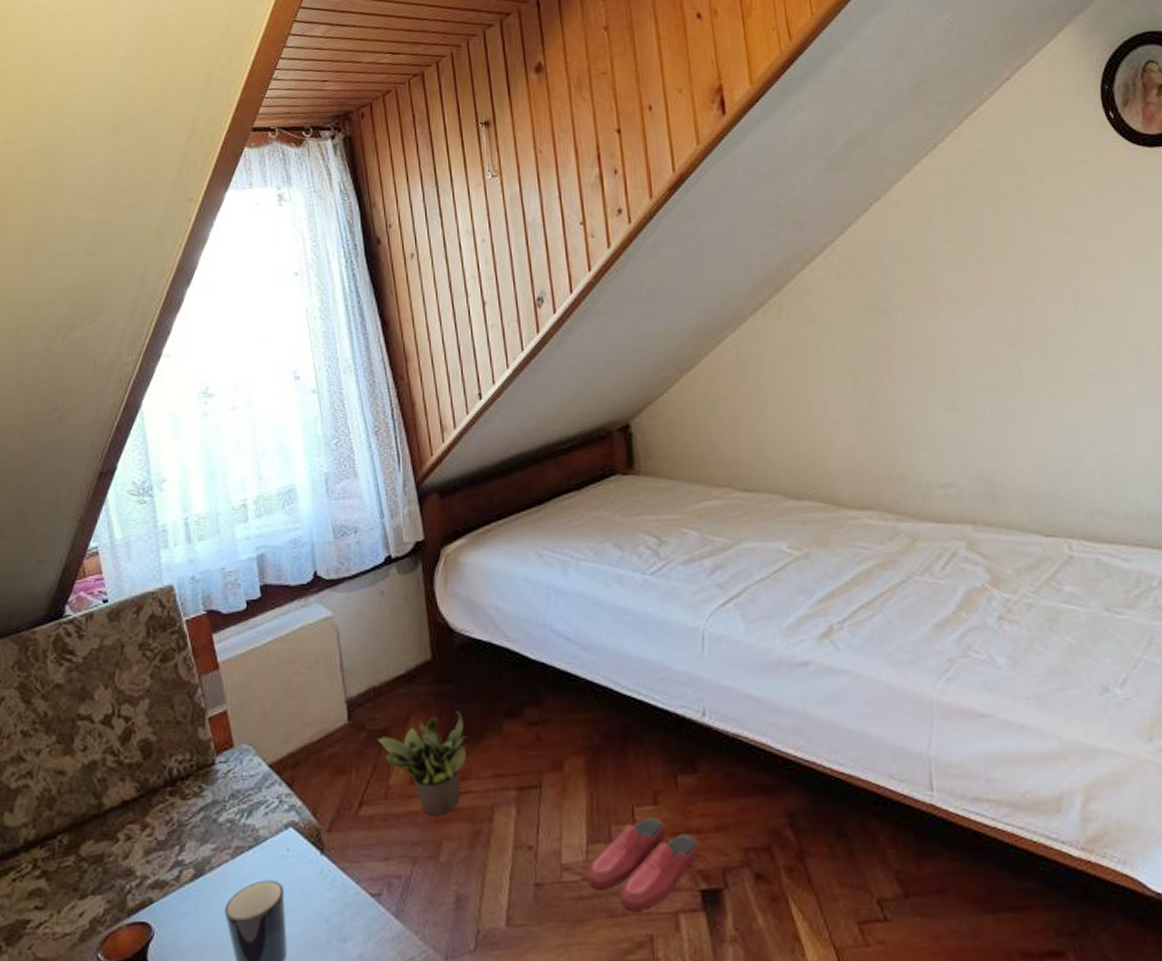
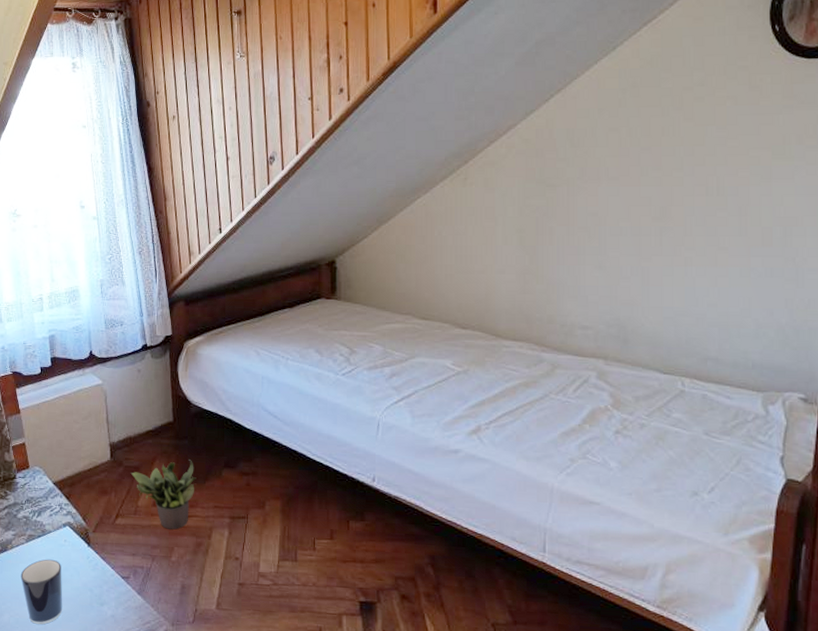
slippers: present [586,816,699,912] -> none [277,547,361,611]

